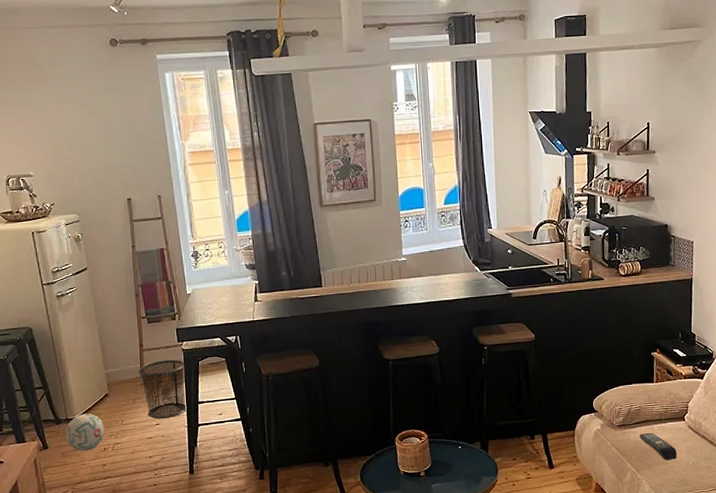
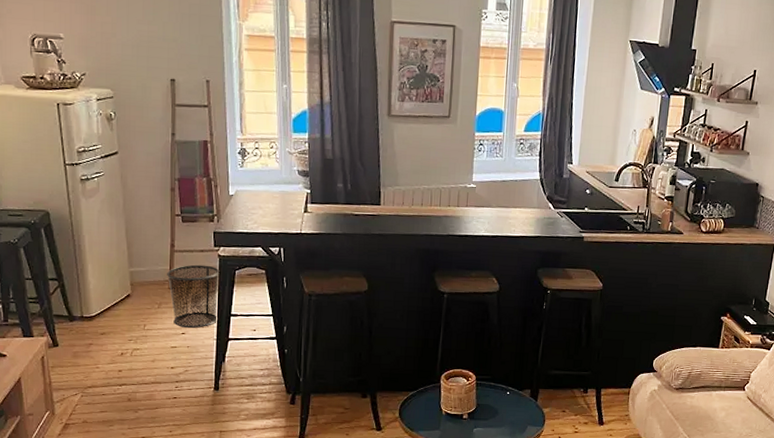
ball: present [65,413,105,451] -> none [78,312,124,354]
remote control: present [639,432,677,460] -> none [695,399,732,429]

